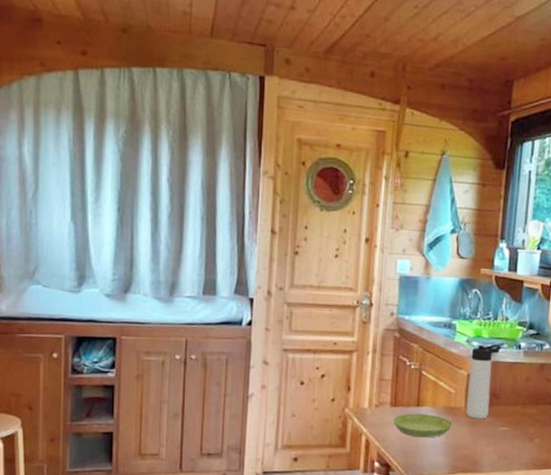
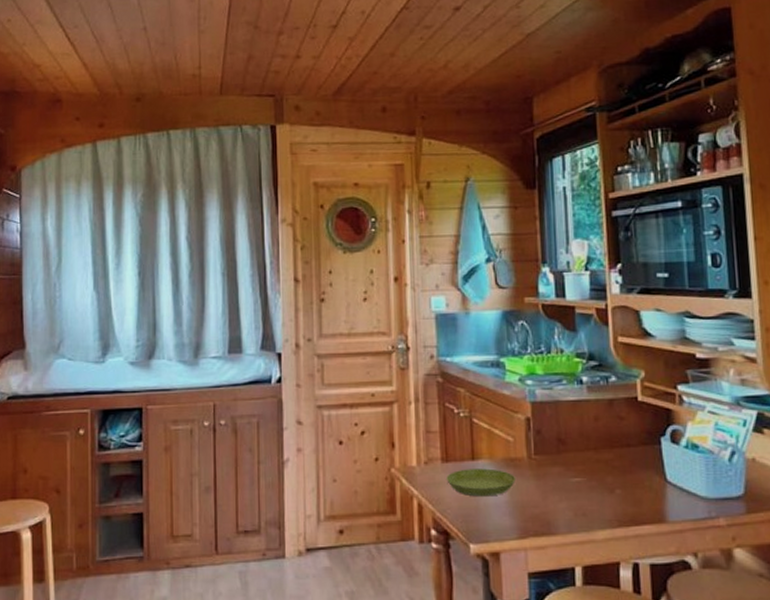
thermos bottle: present [465,344,502,419] -> none [526,381,561,470]

